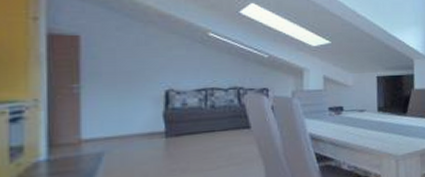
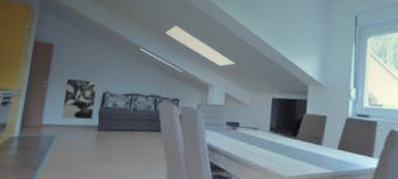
wall art: none [108,77,156,129] -> present [61,79,97,120]

